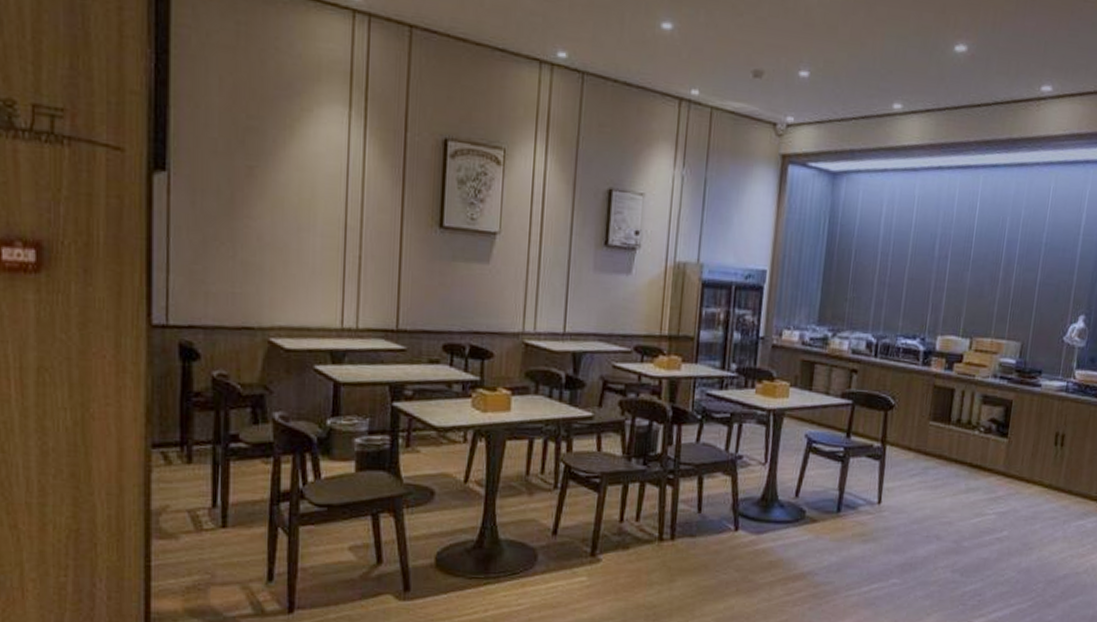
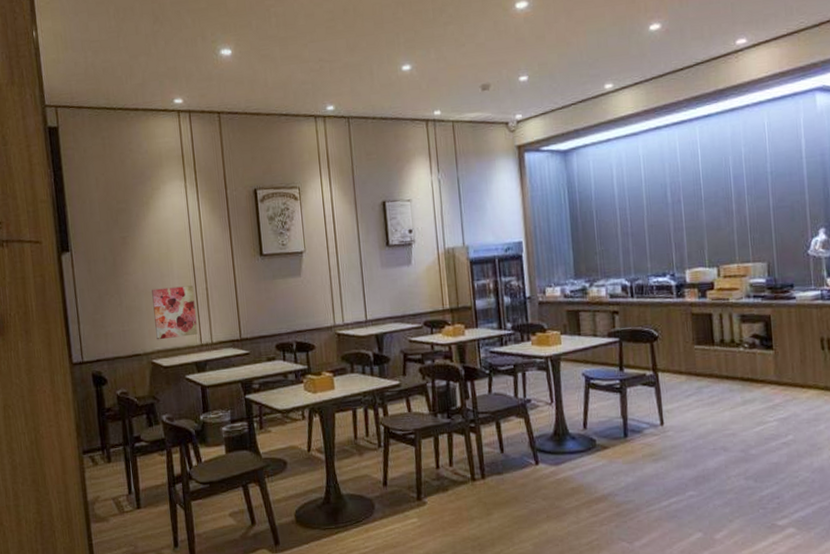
wall art: none [280,244,341,315] -> present [152,285,198,340]

